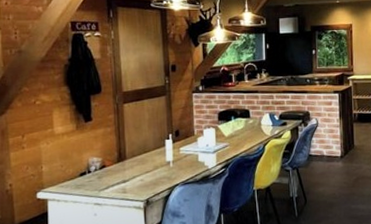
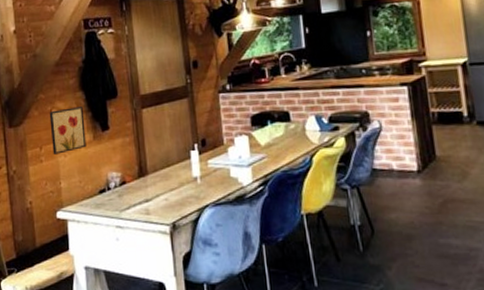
wall art: none [33,100,69,142] -> present [49,107,86,155]

